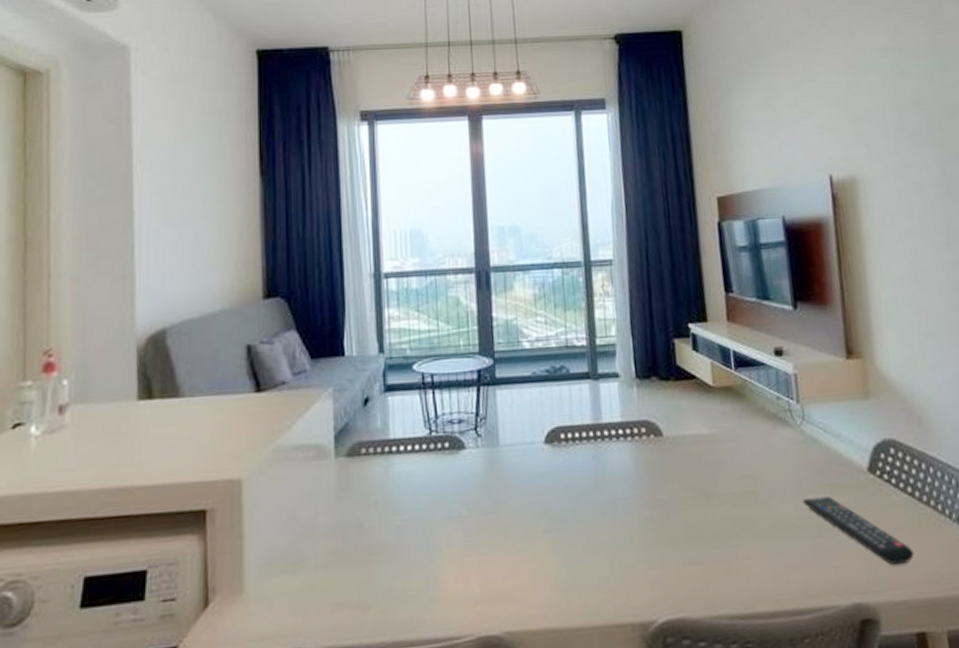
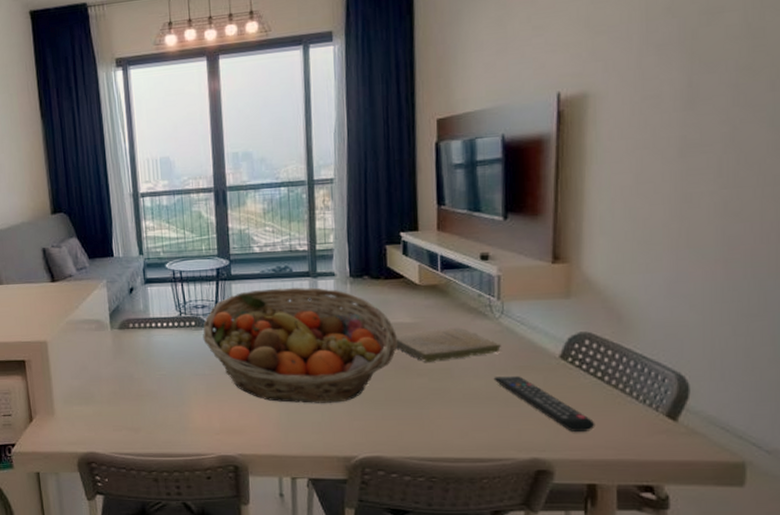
fruit basket: none [459,392,696,550] -> present [203,287,399,403]
book: none [691,438,807,484] -> present [395,327,501,362]

